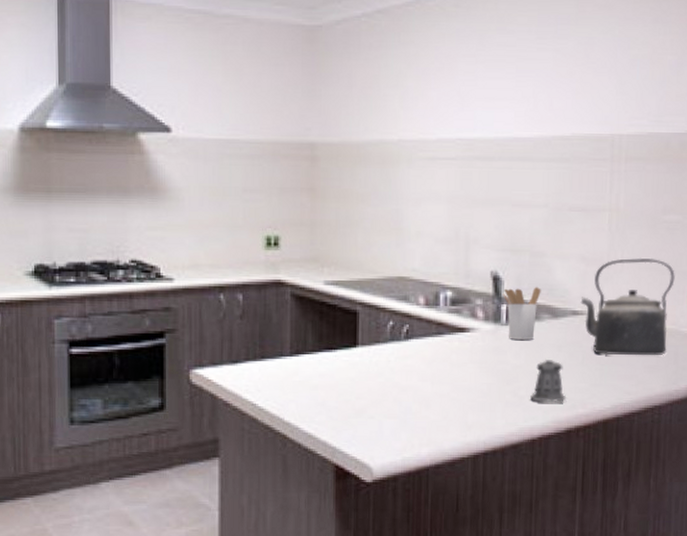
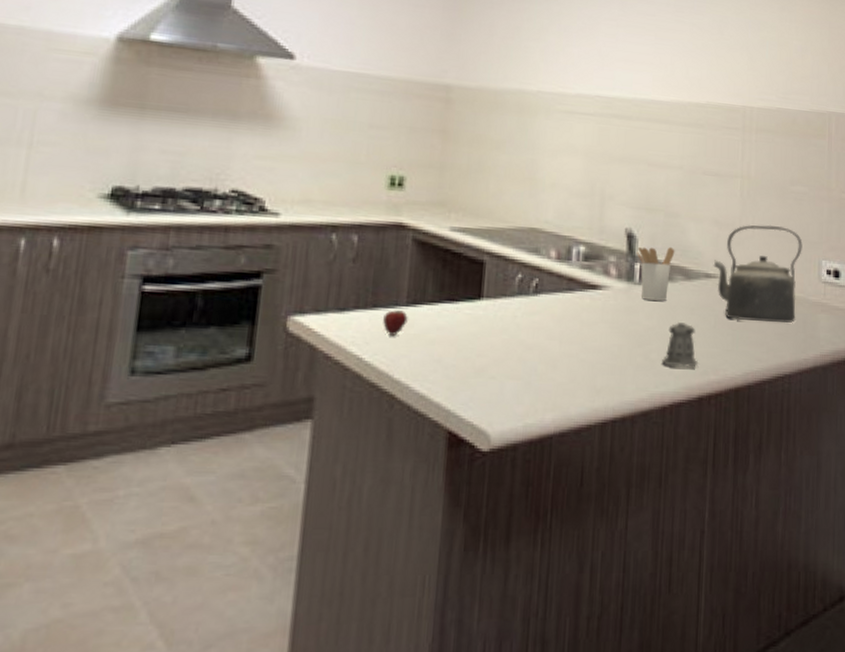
fruit: none [271,360,292,383] -> present [383,310,408,335]

